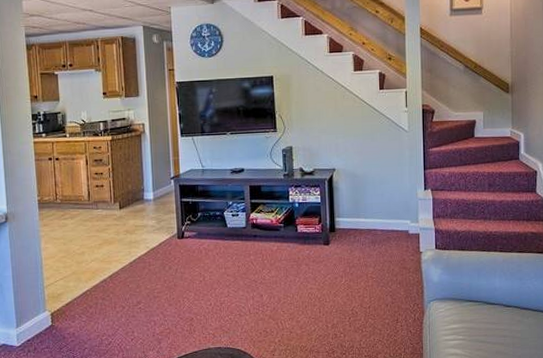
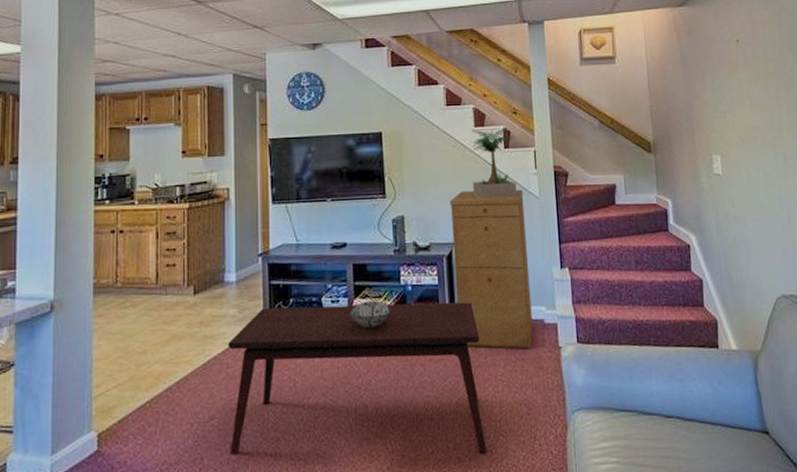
coffee table: none [149,216,359,332] -> present [228,302,487,455]
decorative bowl: none [247,215,282,237] -> present [350,301,392,329]
filing cabinet: none [331,124,399,254] -> present [450,189,533,349]
potted plant: none [350,72,389,133] -> present [472,128,517,199]

